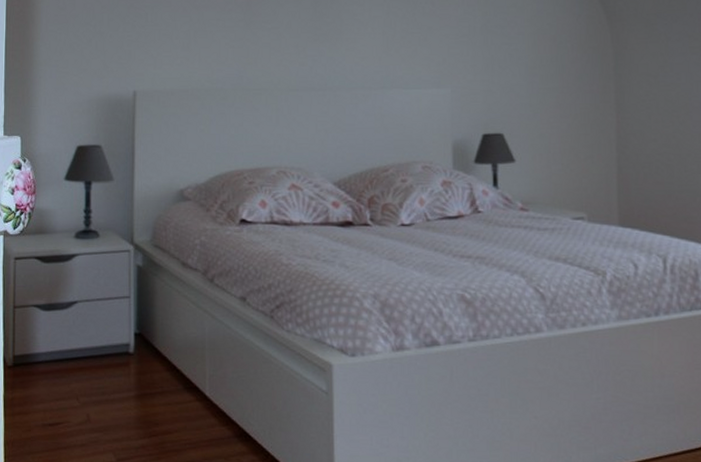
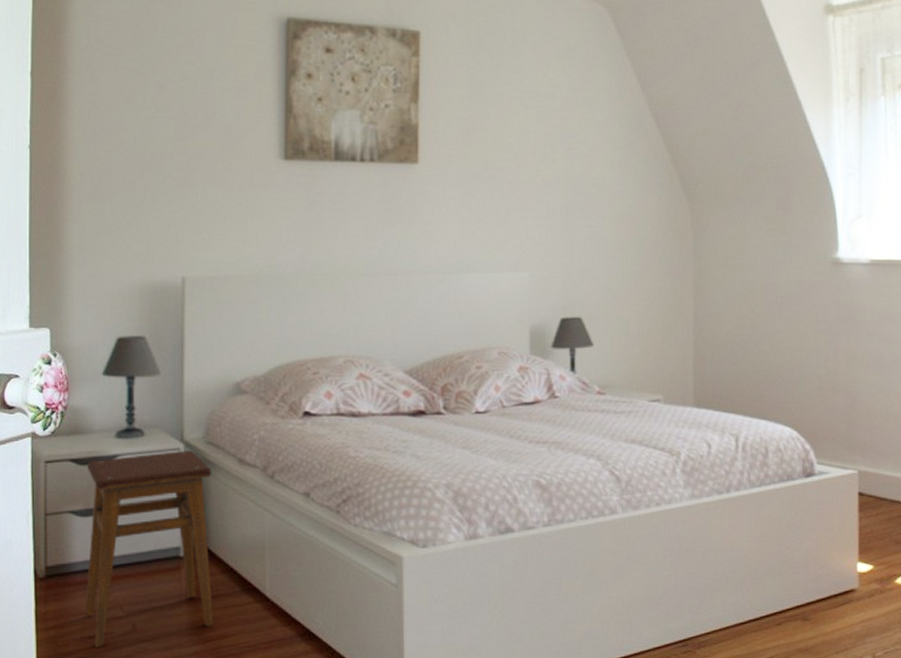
stool: none [46,252,159,435] -> present [85,450,214,647]

